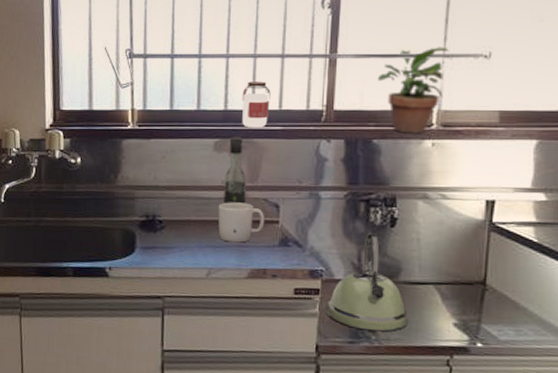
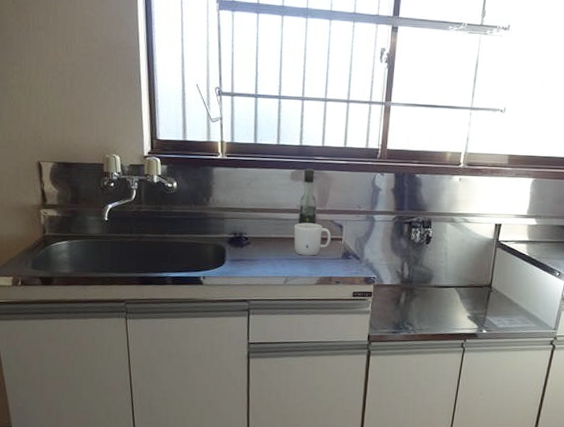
jar: present [242,81,271,128] -> none [314,122,338,162]
kettle: present [326,232,408,332] -> none [376,247,436,324]
potted plant: present [377,47,449,134] -> none [421,101,475,171]

